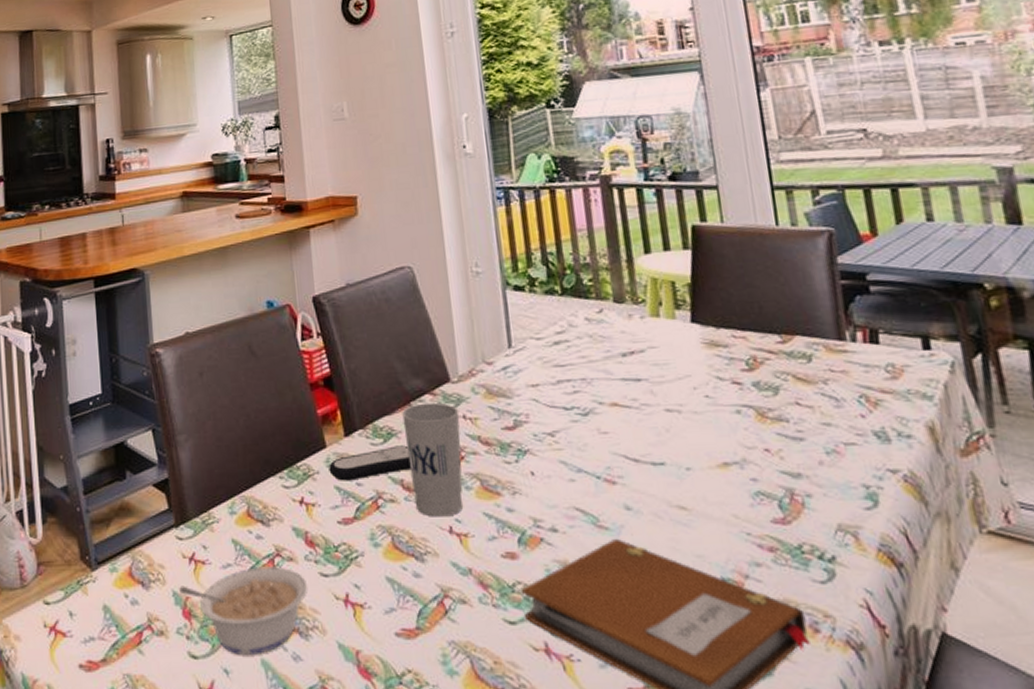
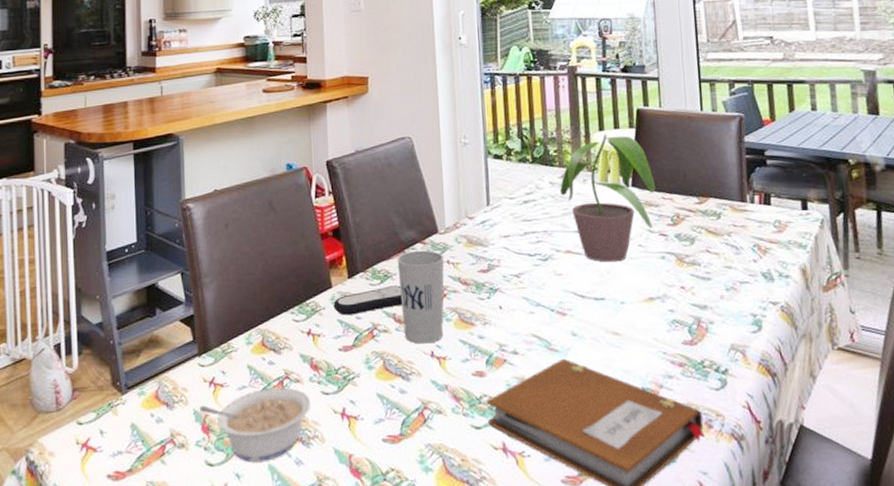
potted plant: none [599,258,723,418] -> present [560,134,656,262]

